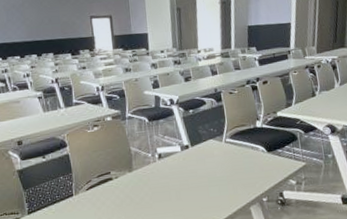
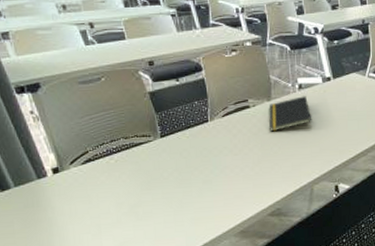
notepad: none [131,165,174,203] -> present [269,96,312,132]

